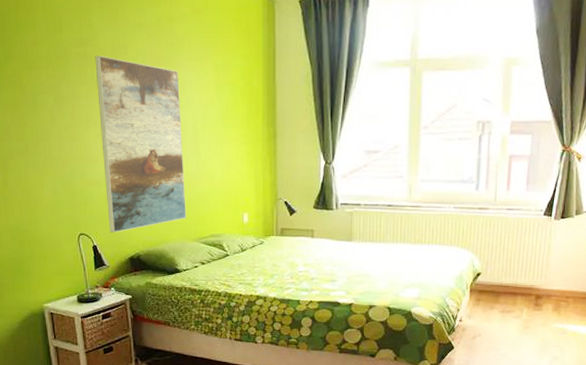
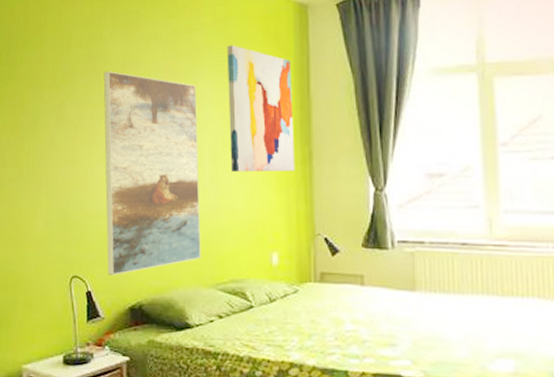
wall art: none [204,35,263,148] -> present [227,45,295,173]

